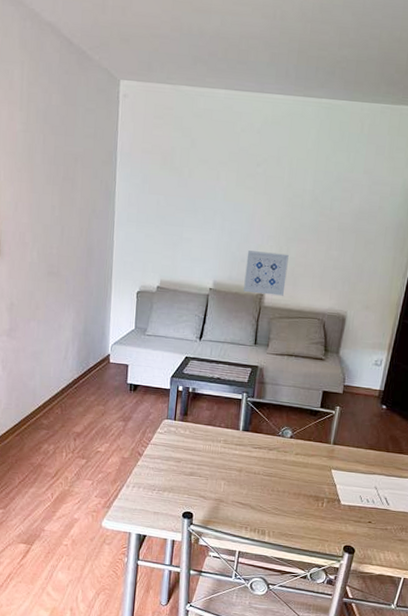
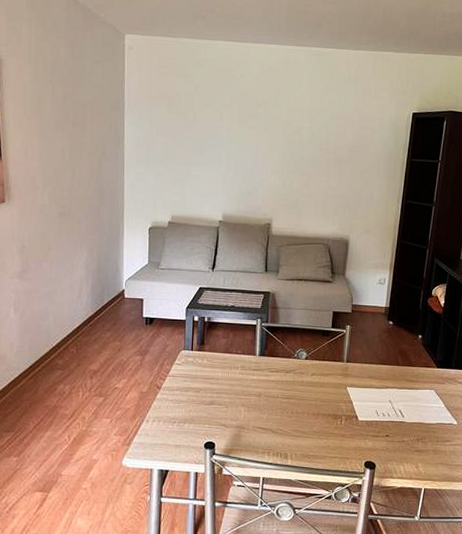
wall art: present [243,250,289,296] -> none [252,184,292,225]

